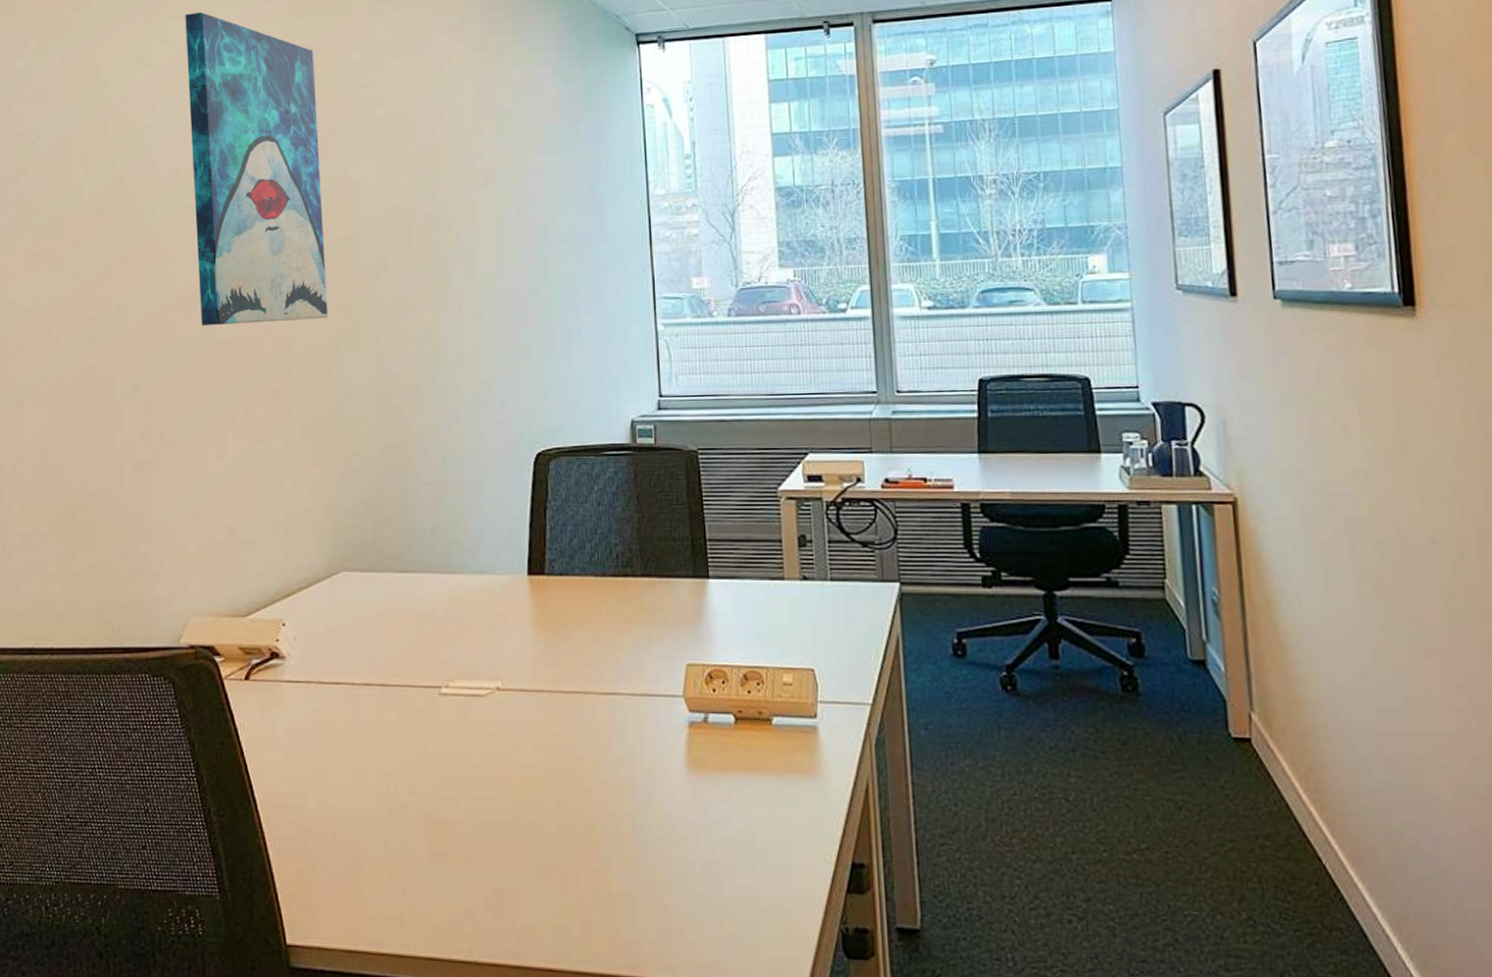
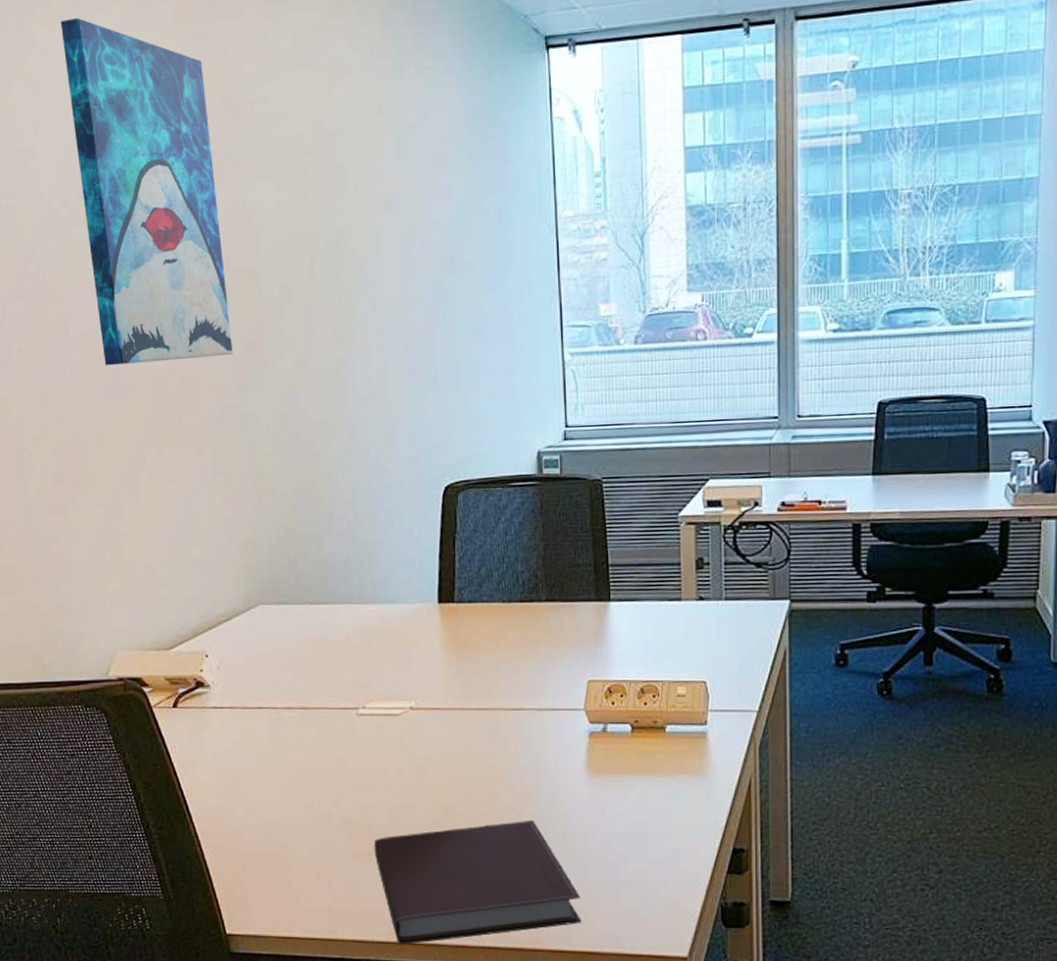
notebook: none [453,820,684,965] -> present [373,819,582,944]

